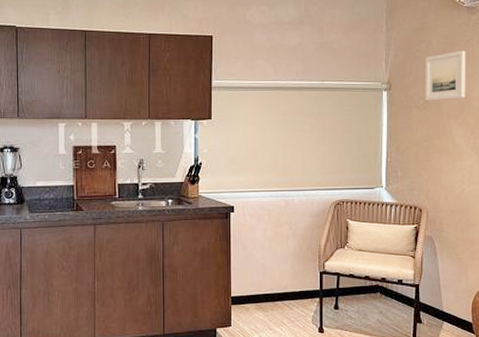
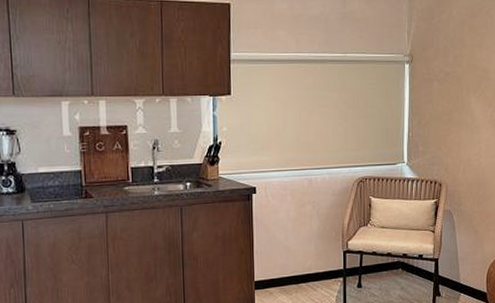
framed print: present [424,50,466,101] -> none [445,21,485,74]

